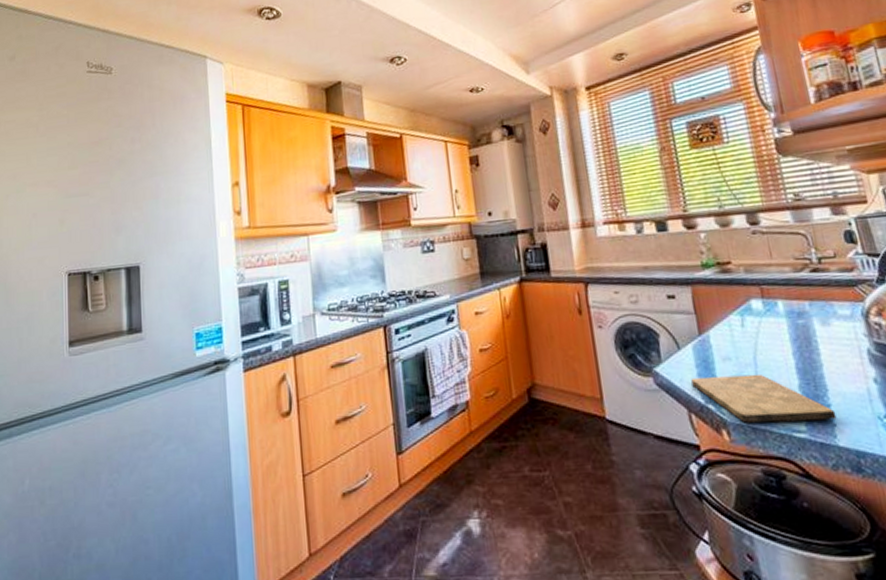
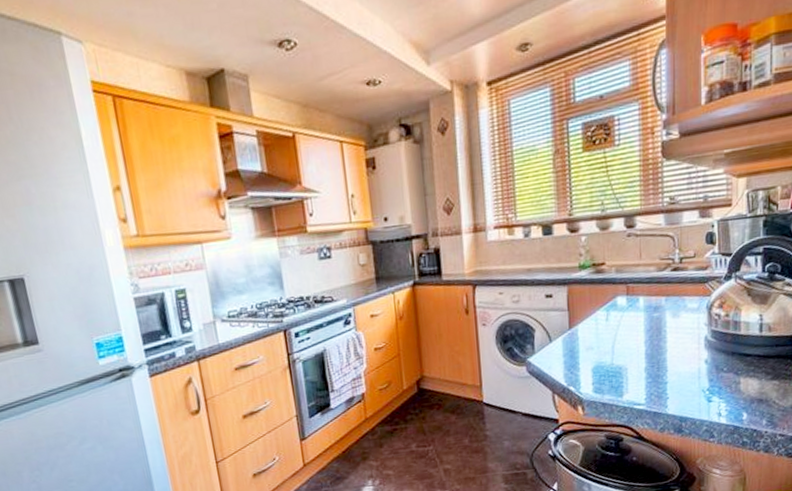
cutting board: present [691,374,837,423] -> none [558,360,670,400]

